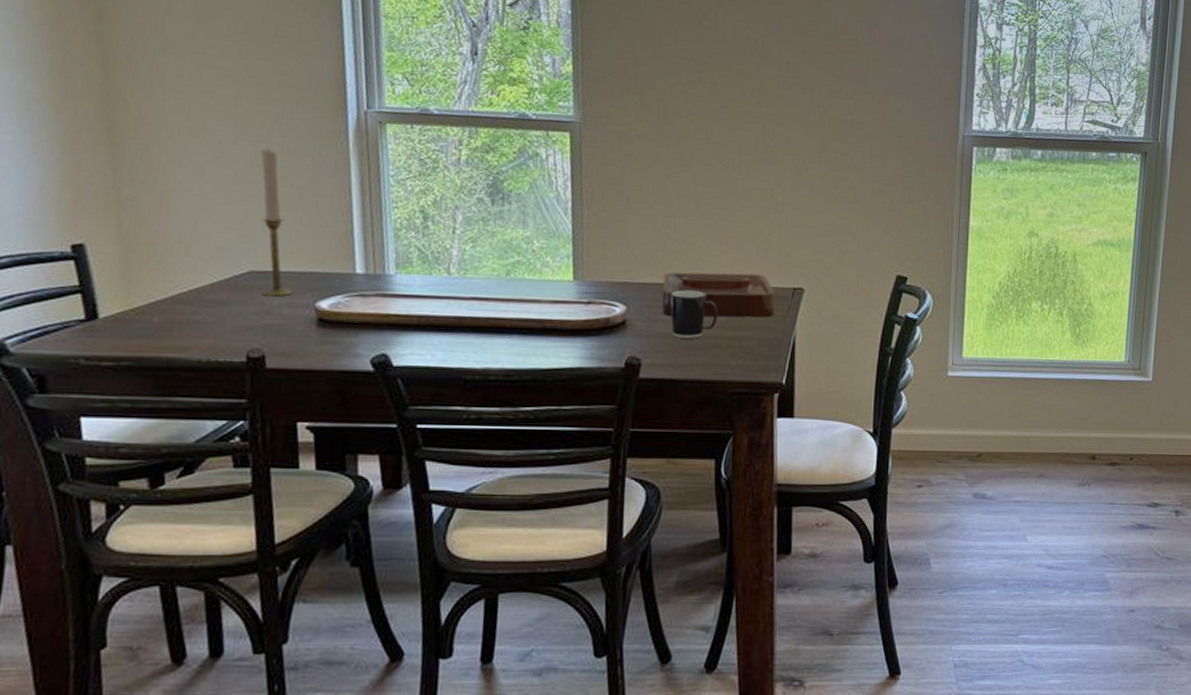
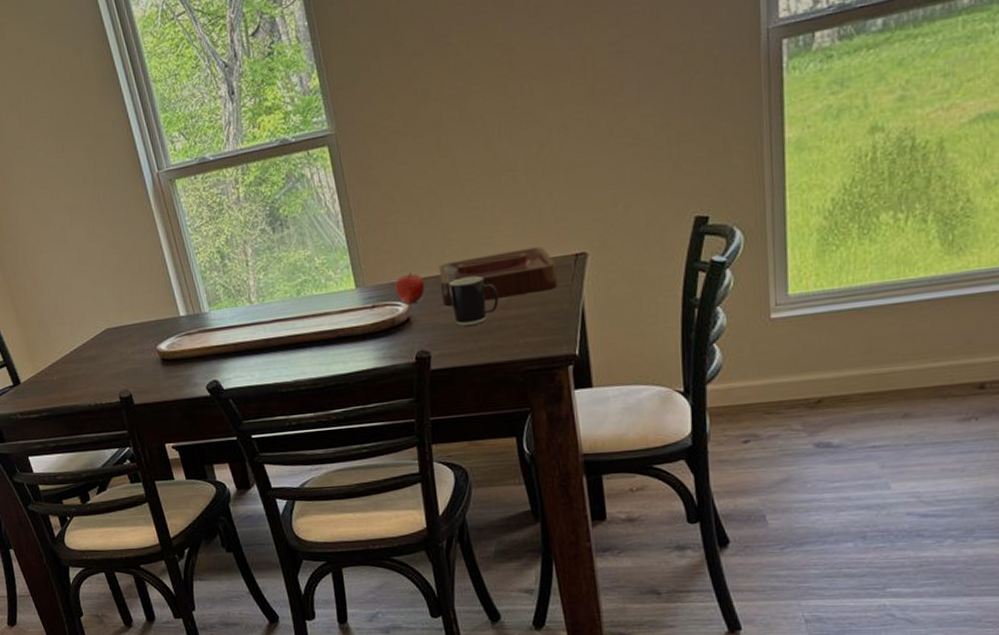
candlestick: present [261,148,292,297] -> none [92,225,139,347]
fruit: none [615,275,647,307] -> present [394,272,425,305]

